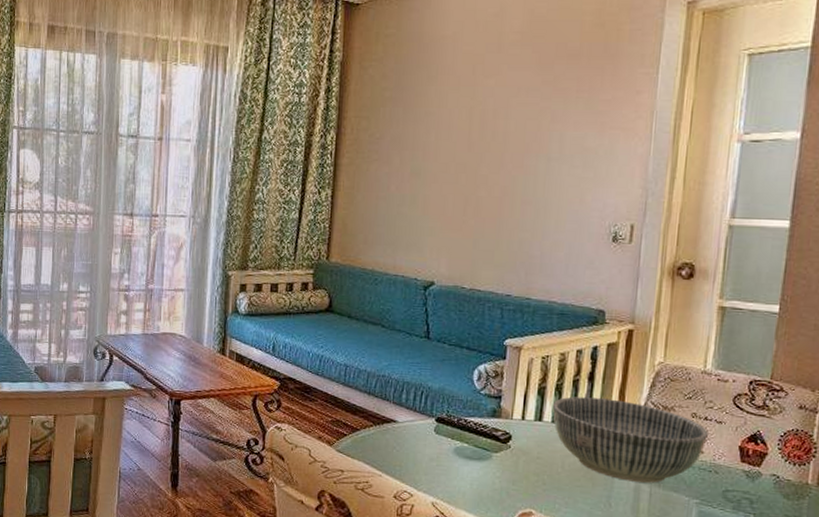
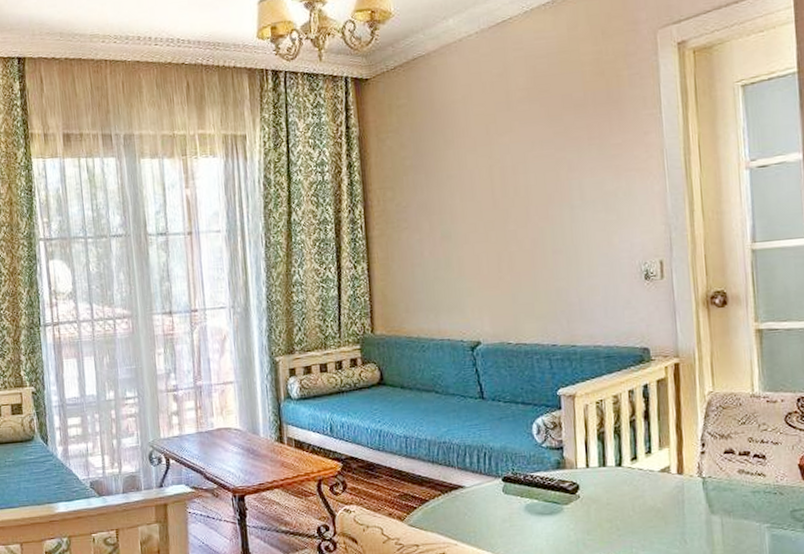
bowl: present [553,396,709,483] -> none [614,434,768,515]

